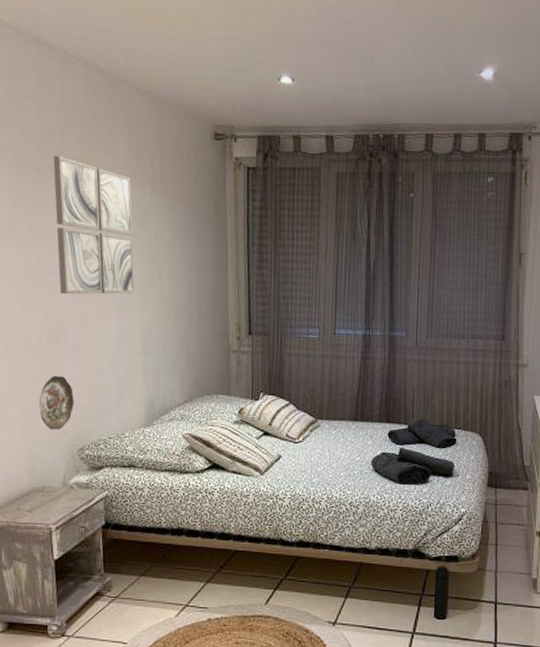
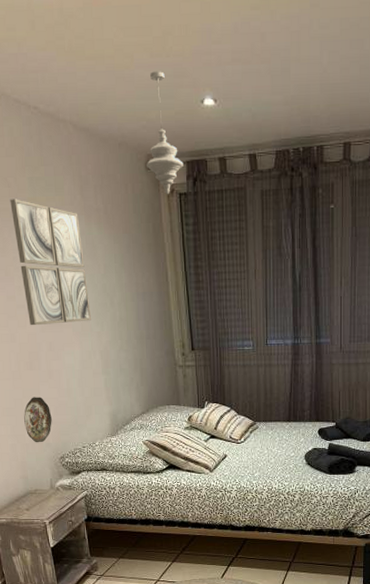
pendant light: none [213,44,254,168] -> present [146,71,183,195]

